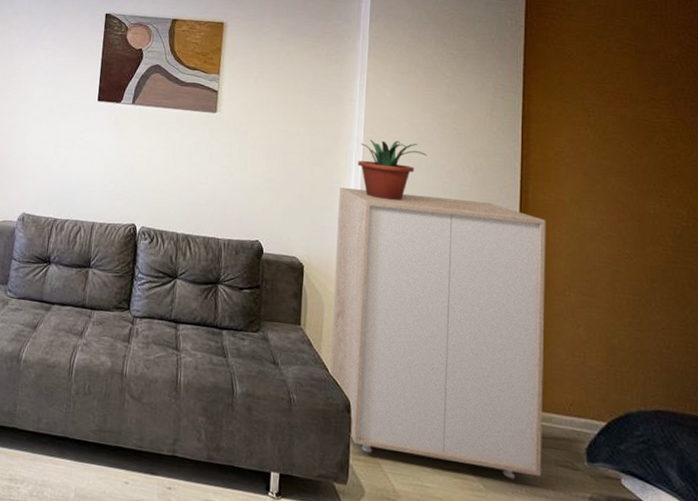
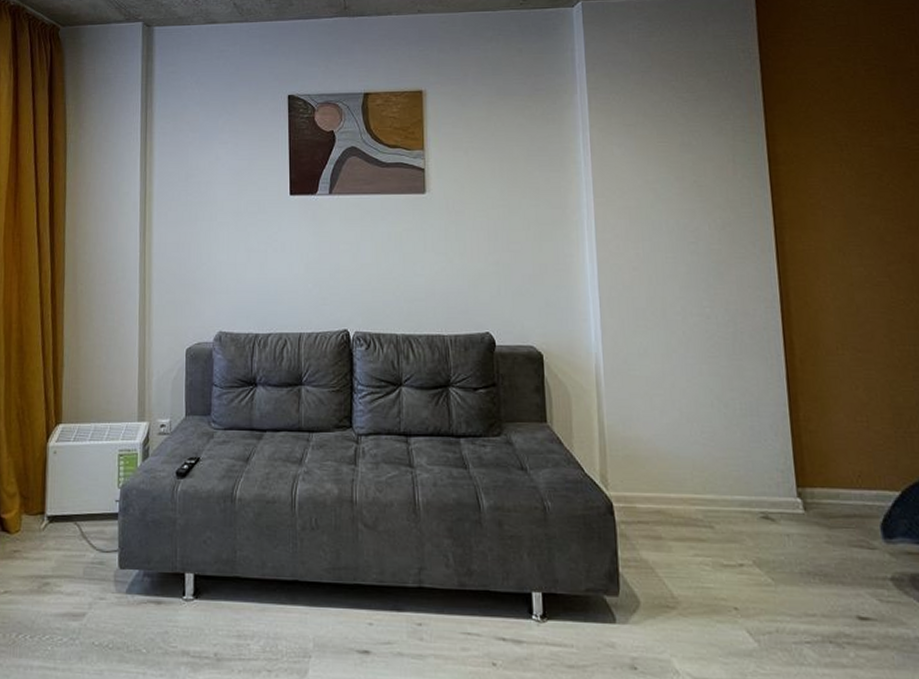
storage cabinet: present [330,187,546,479] -> none [573,261,835,568]
potted plant: present [357,139,428,201] -> none [590,202,668,270]

